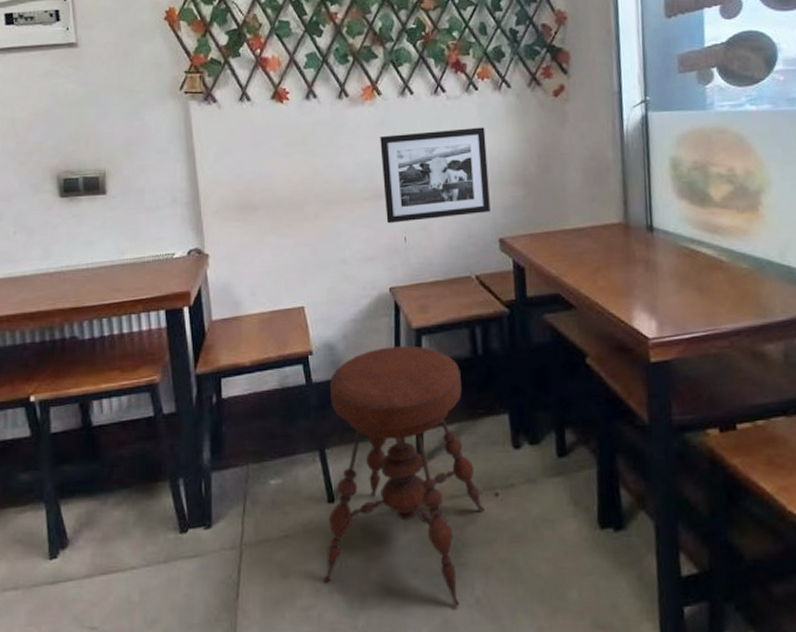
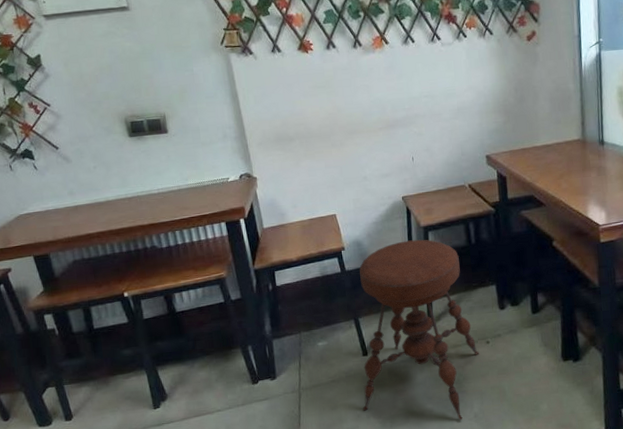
picture frame: present [380,127,491,224] -> none [389,67,479,147]

